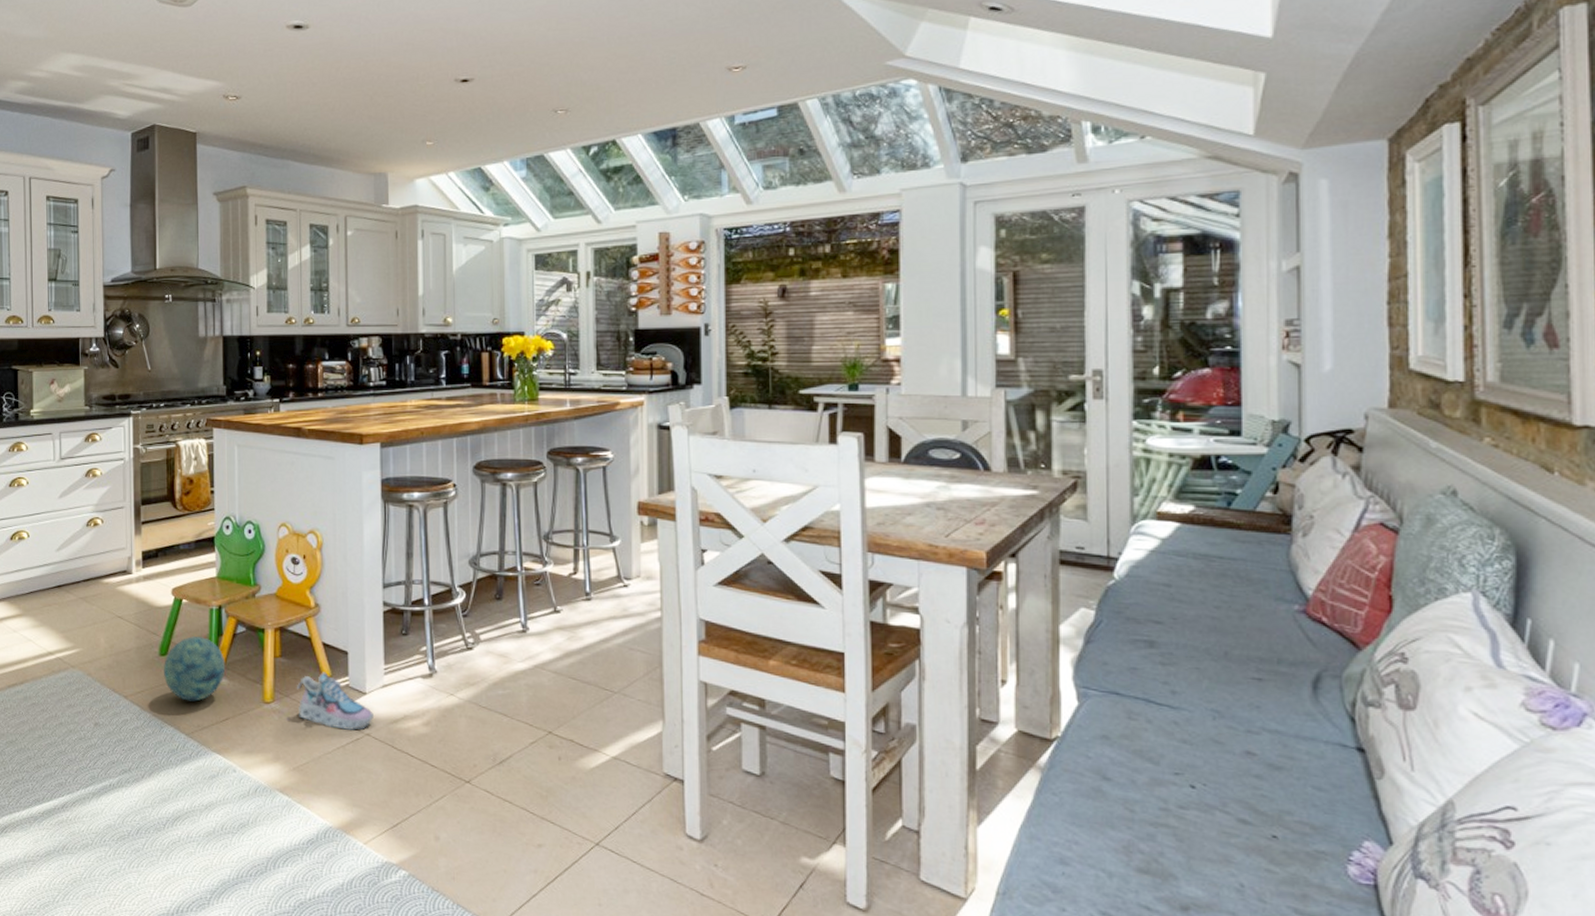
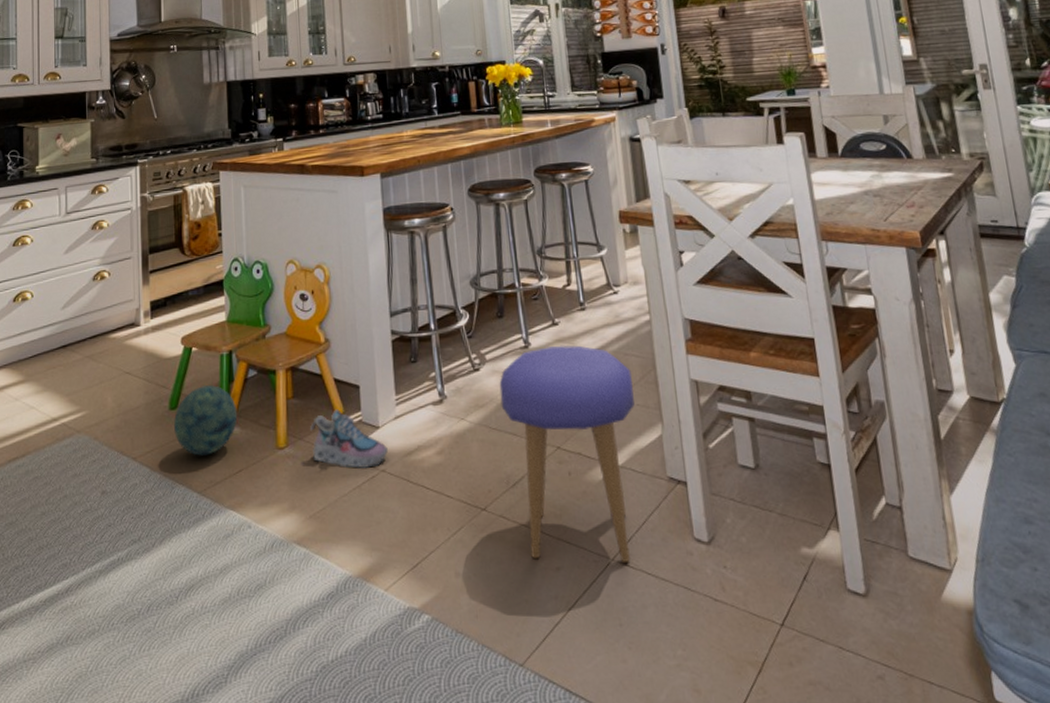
stool: none [492,633,635,848] -> present [499,345,635,562]

